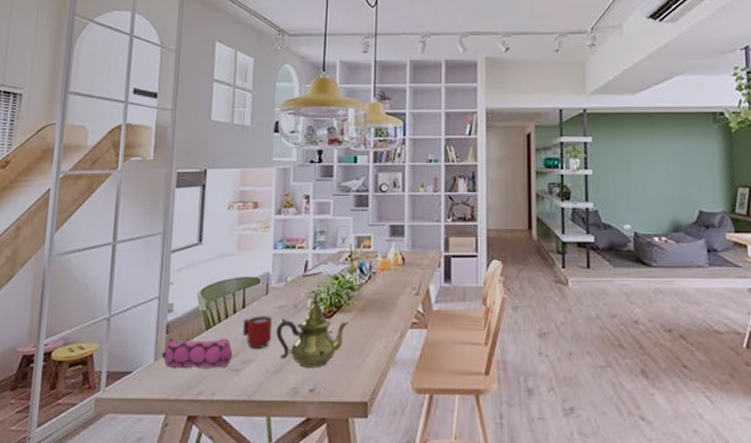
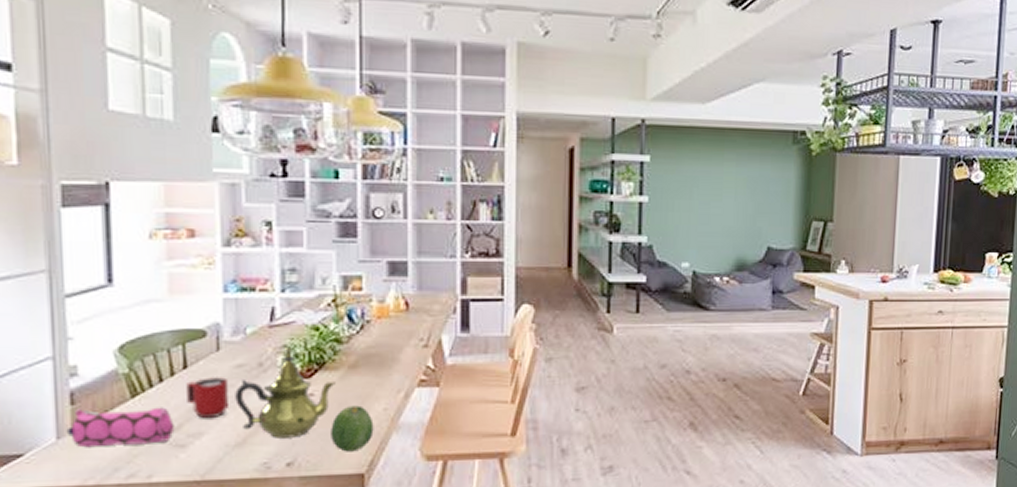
fruit: none [343,342,376,382] -> present [331,405,374,452]

